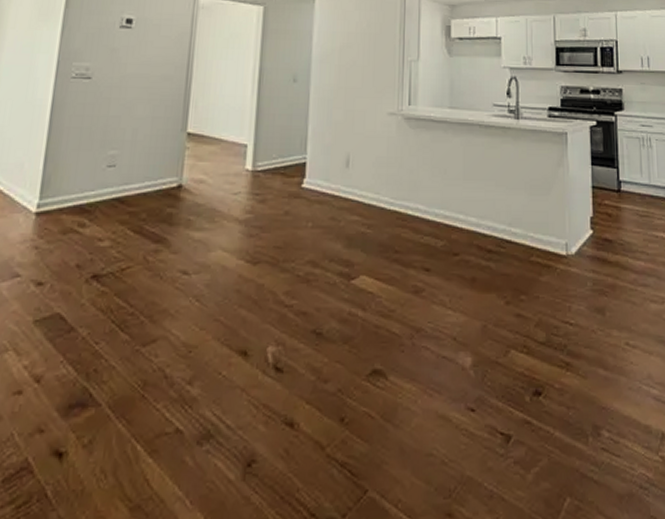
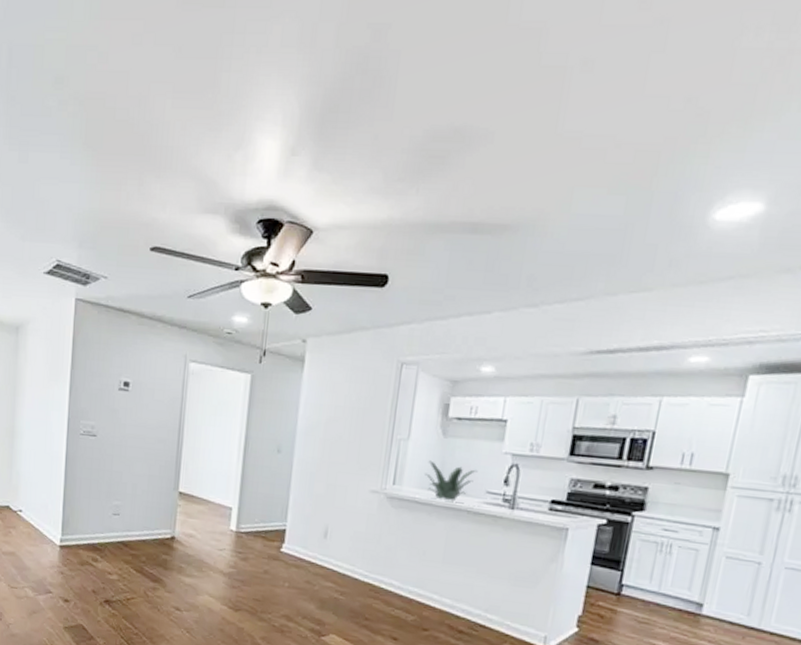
plant: none [437,79,483,117] -> present [425,460,478,502]

